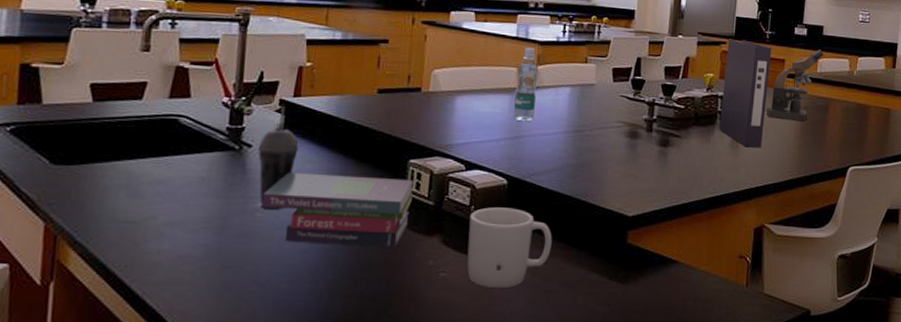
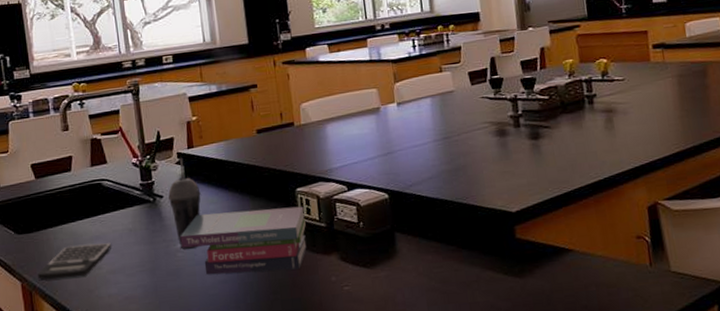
calculator: none [68,187,176,224] -> present [37,243,112,280]
mug: present [466,207,552,288] -> none [360,219,443,296]
bottle: present [513,47,539,122] -> none [376,67,401,138]
binder: present [718,39,772,148] -> none [581,19,640,127]
microscope: present [767,49,824,121] -> none [637,13,690,93]

